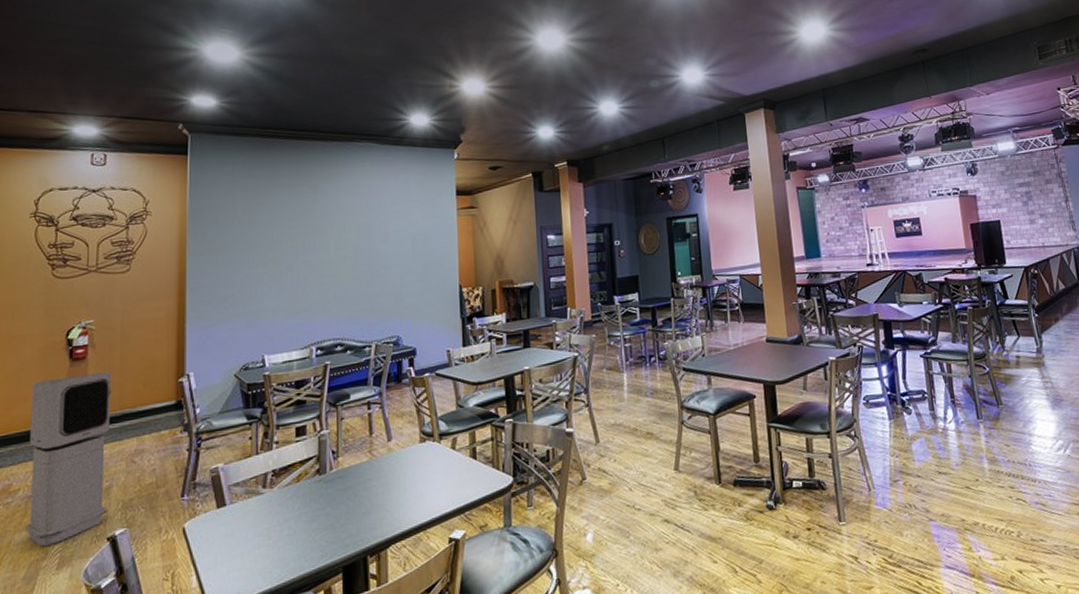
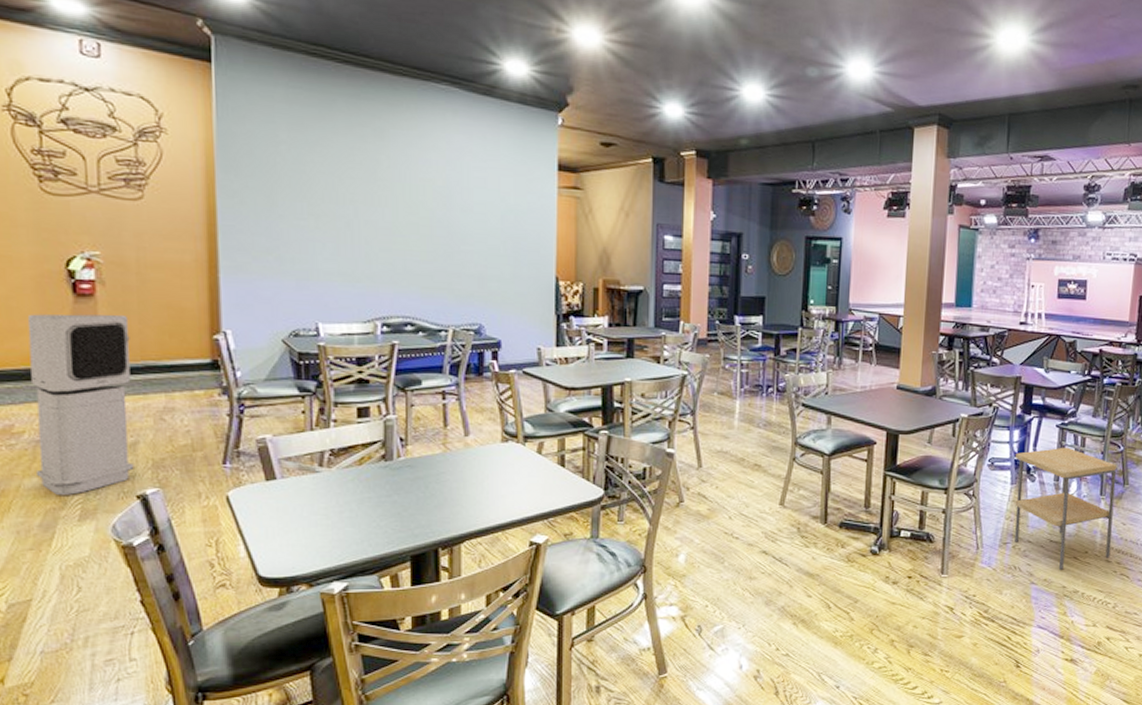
side table: none [887,375,1002,502] -> present [1014,447,1117,570]

